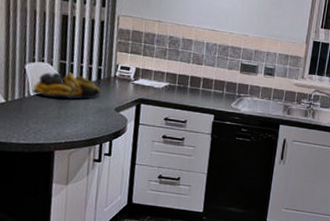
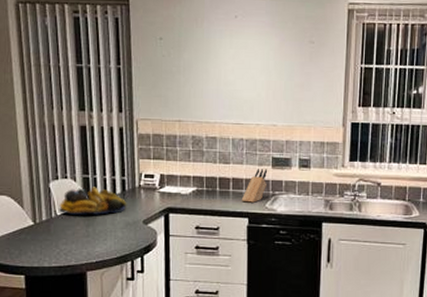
knife block: none [209,72,236,102] -> present [241,169,268,203]

